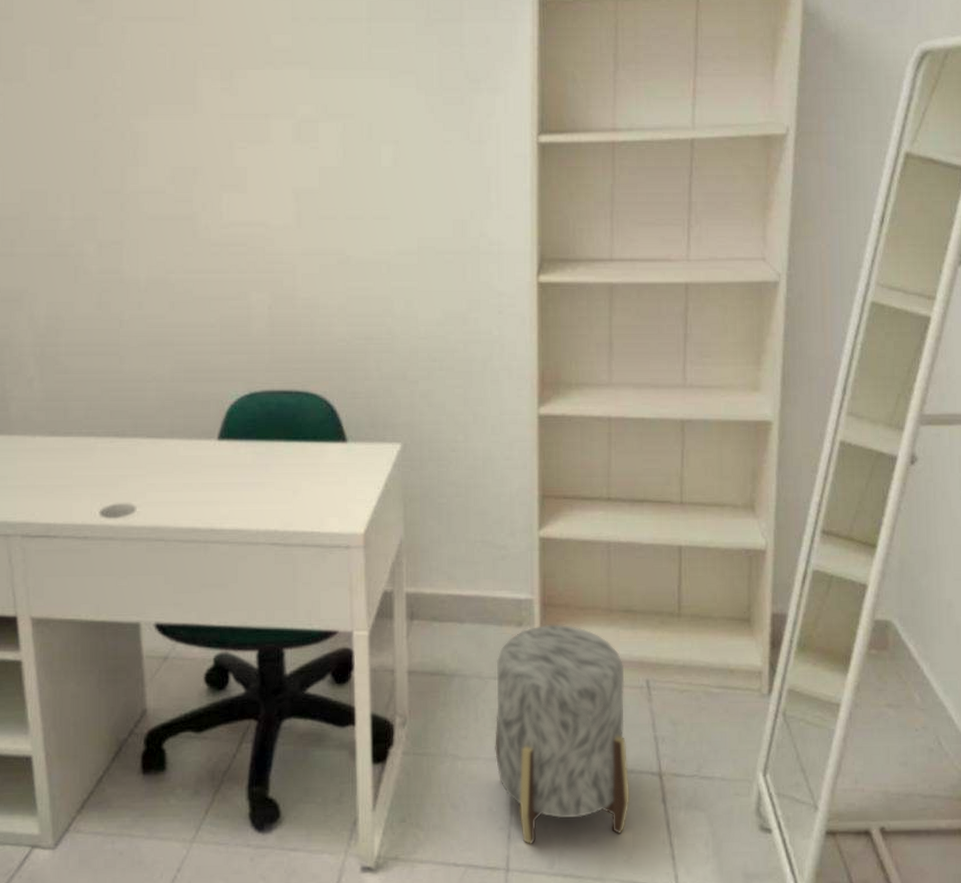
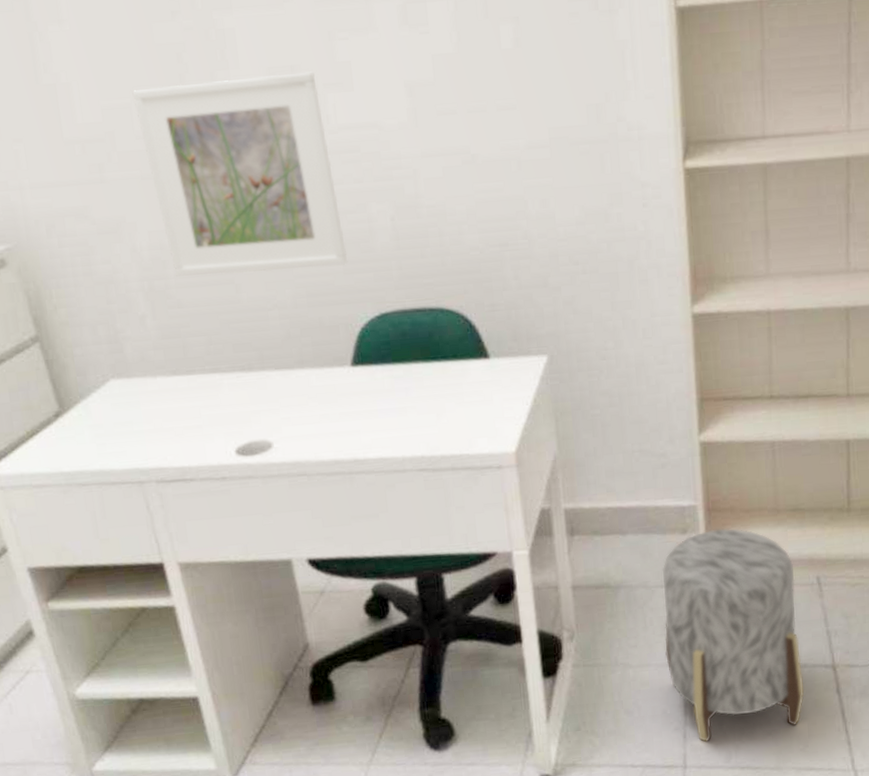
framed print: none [50,173,225,346] -> present [132,71,348,276]

